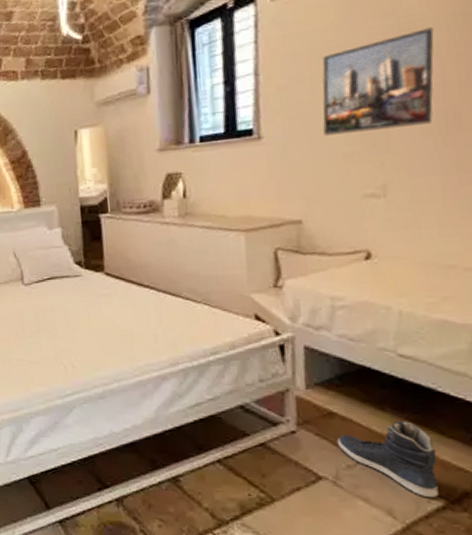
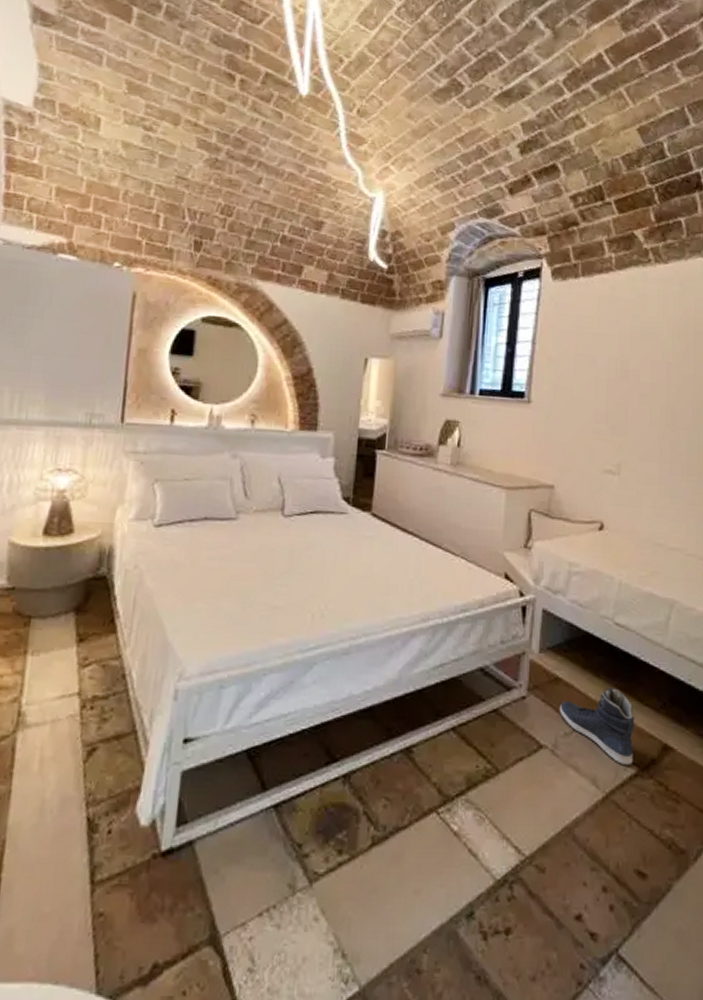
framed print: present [322,27,434,136] -> none [579,336,665,417]

